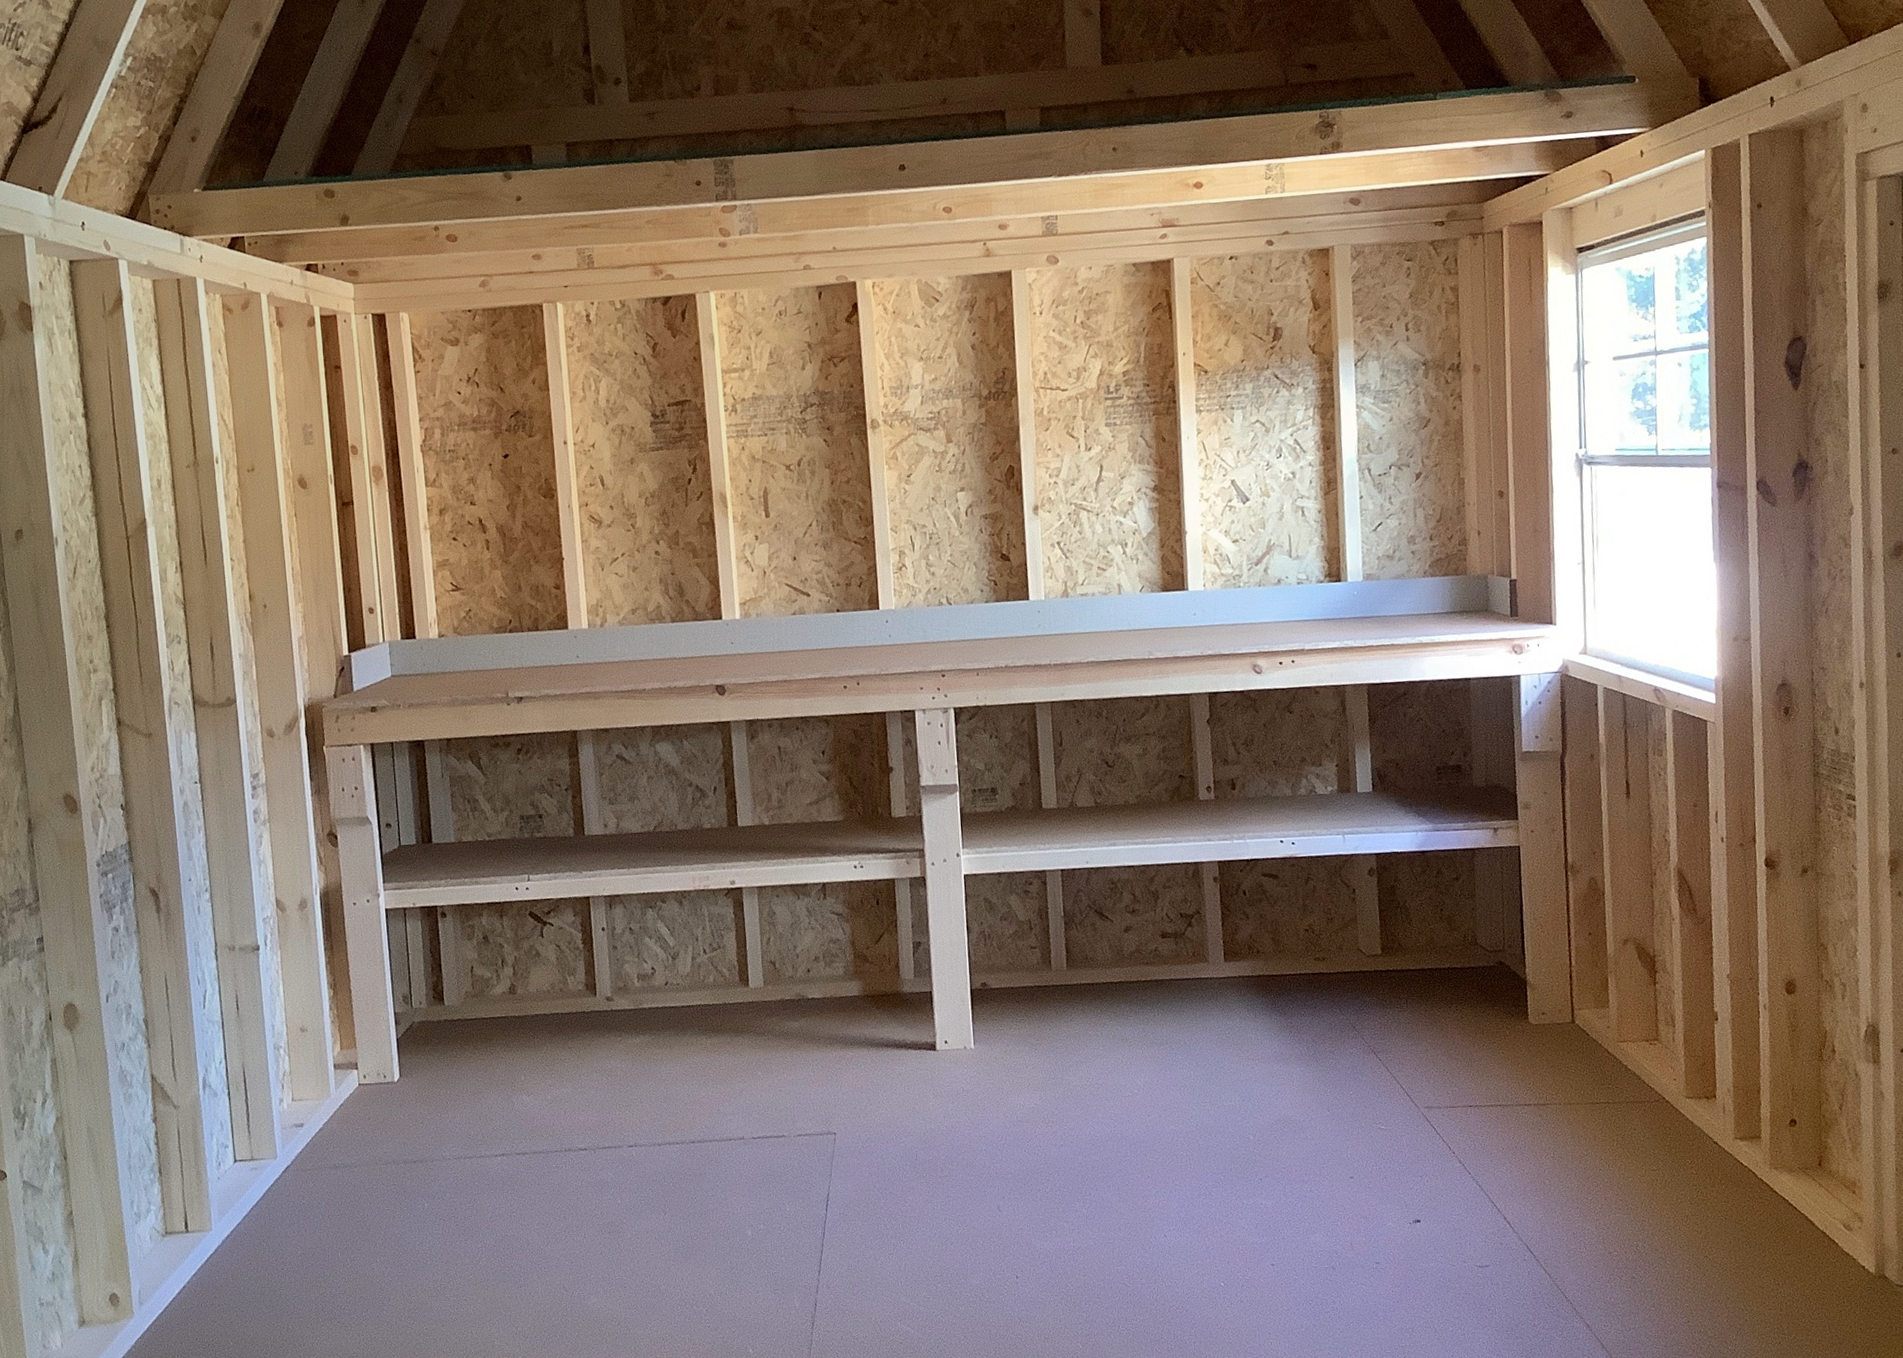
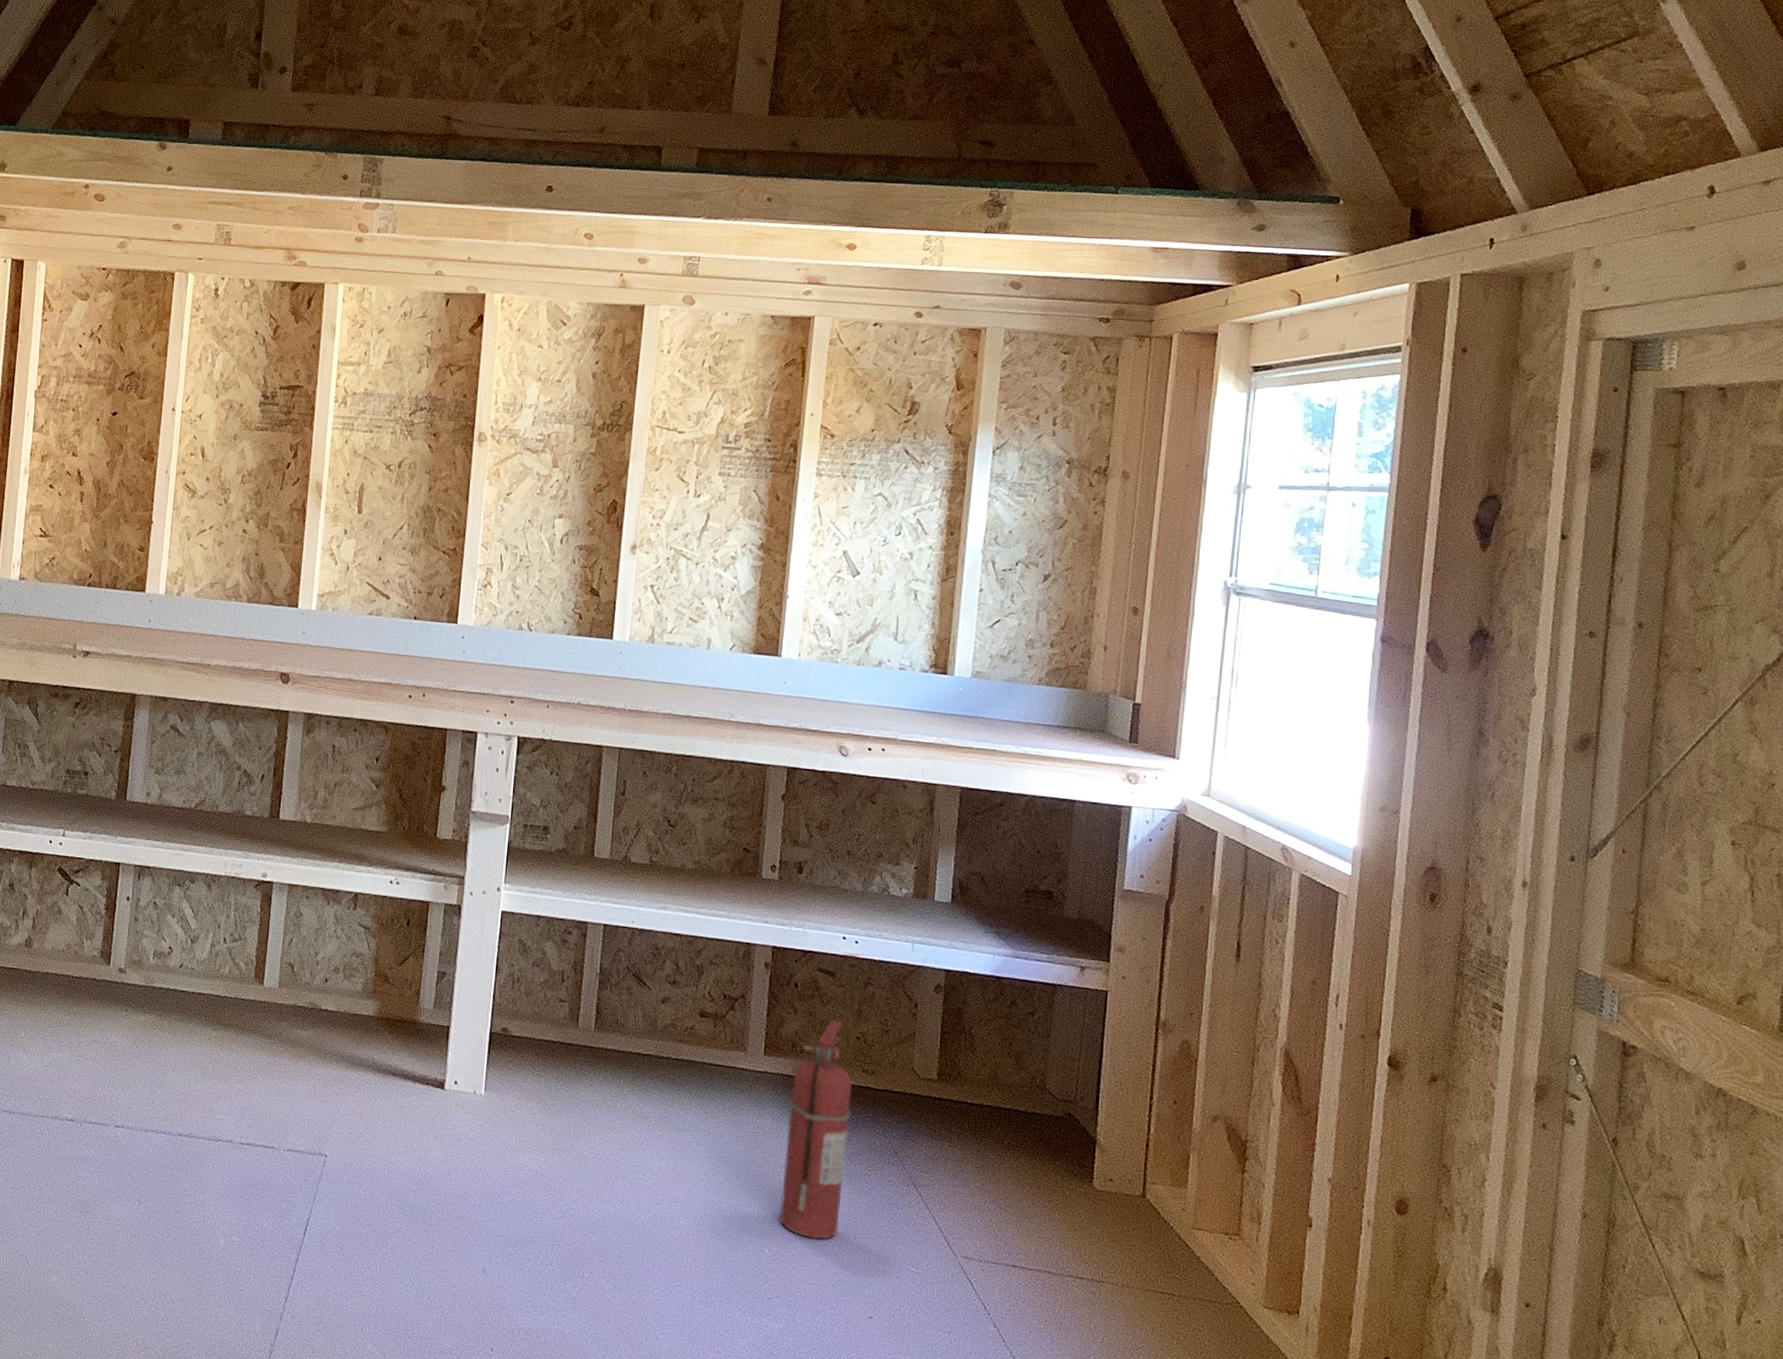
fire extinguisher: none [1253,918,1312,1119] -> present [780,1020,852,1241]

